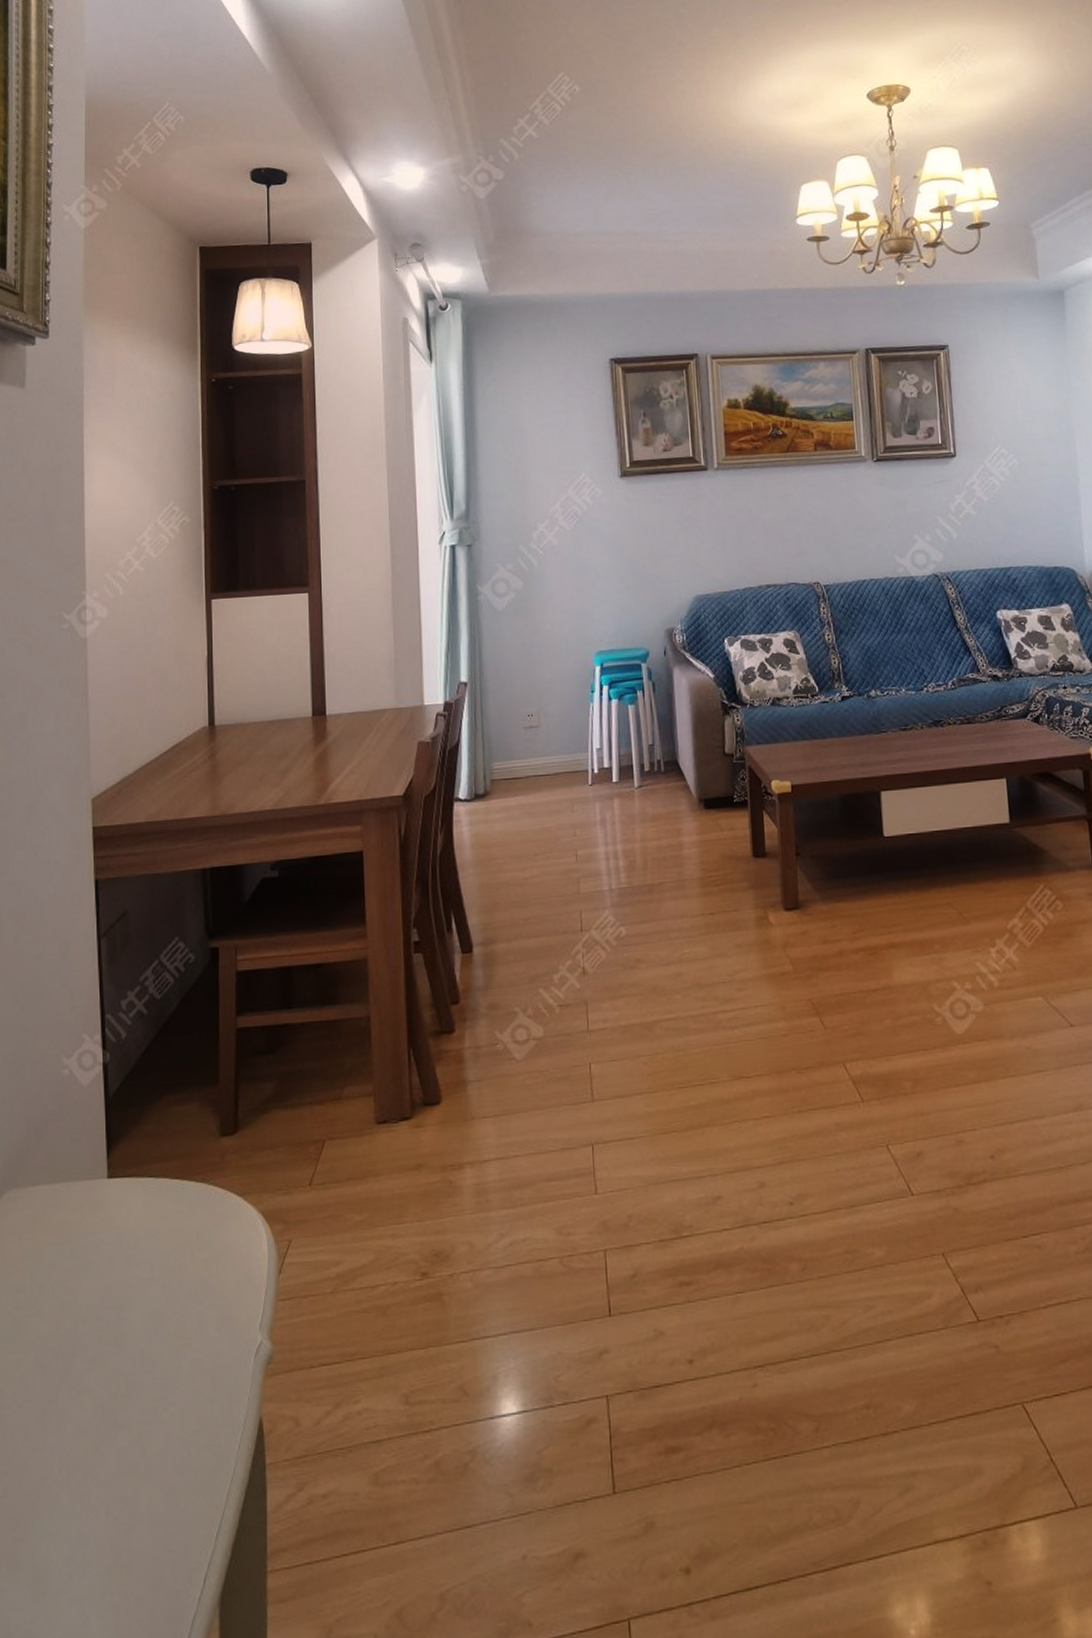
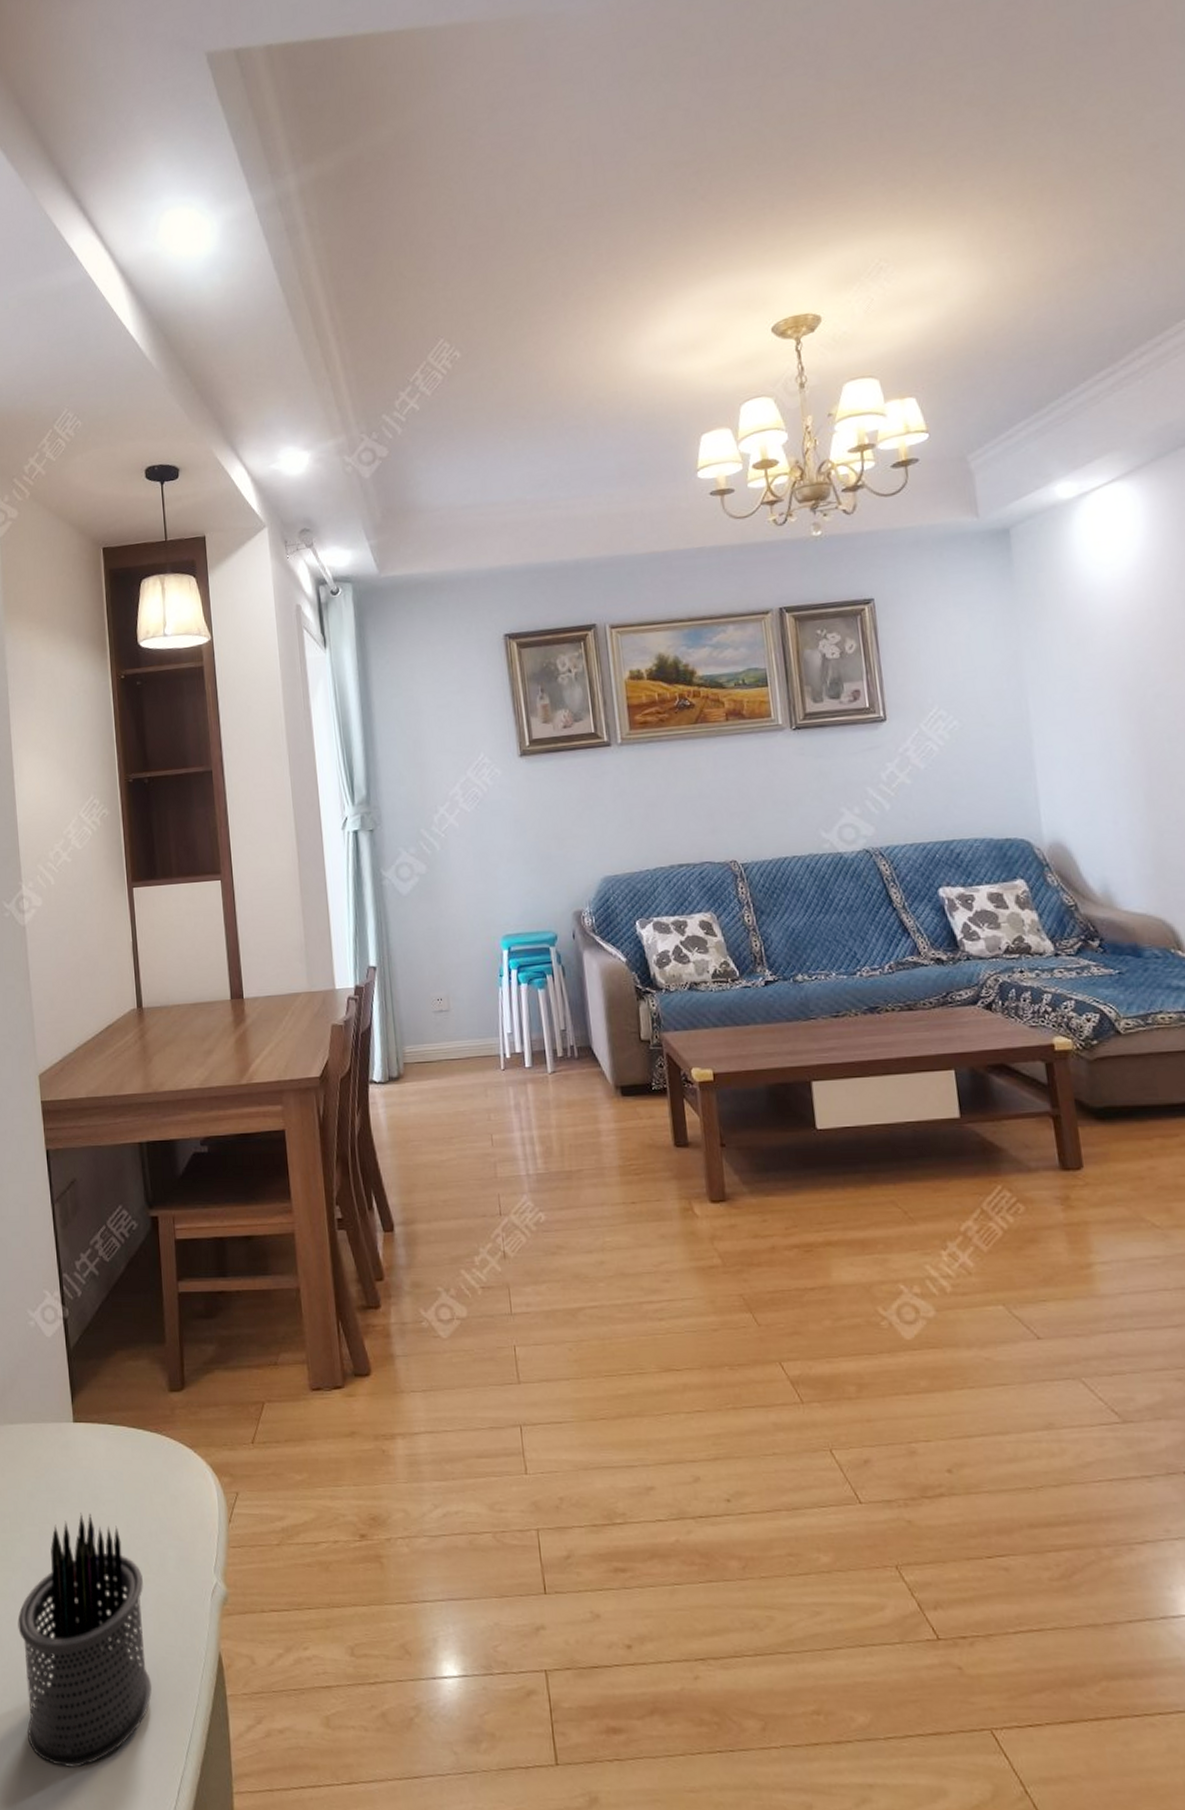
pen holder: none [26,1278,180,1570] -> present [17,1513,152,1768]

